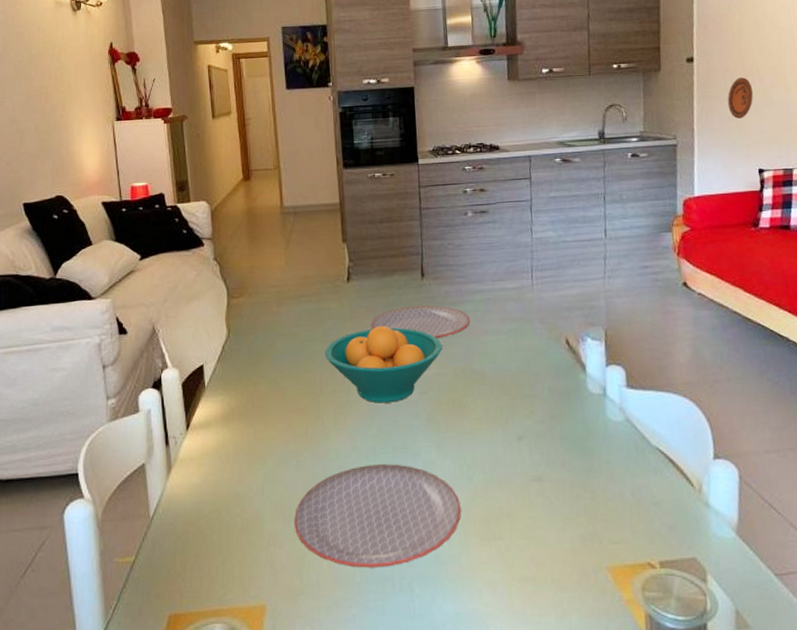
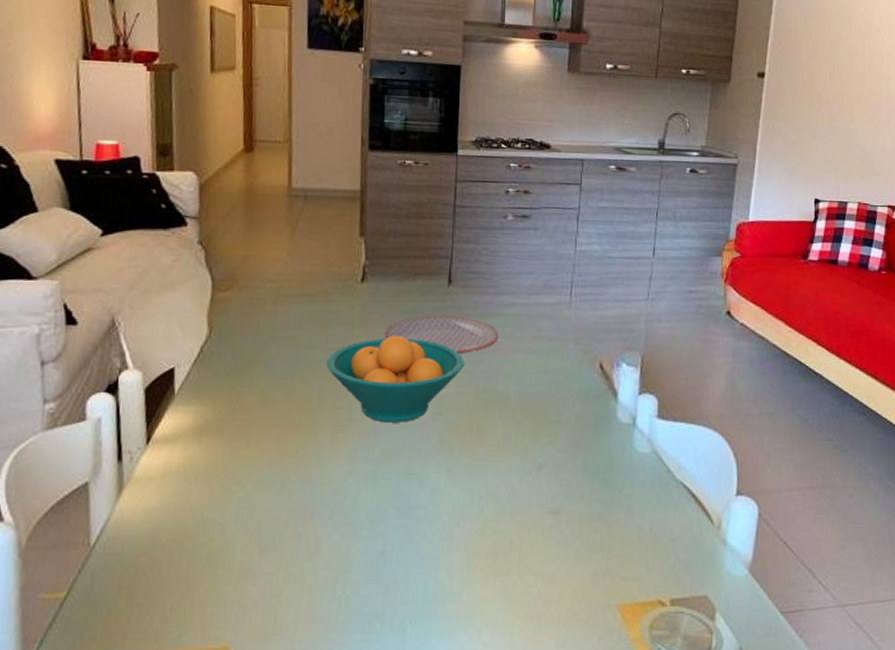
plate: present [293,464,461,568] -> none [271,491,467,606]
decorative plate: present [727,77,754,119] -> none [793,100,820,144]

